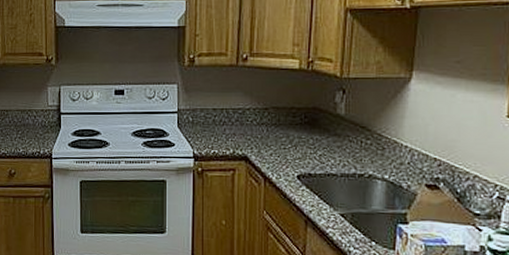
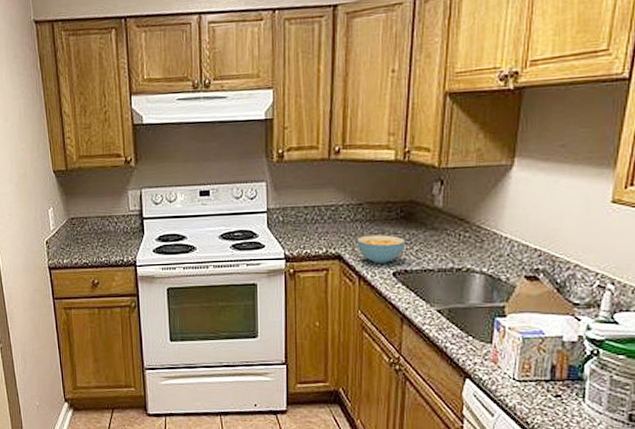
cereal bowl: none [263,138,310,167] -> present [357,235,406,264]

